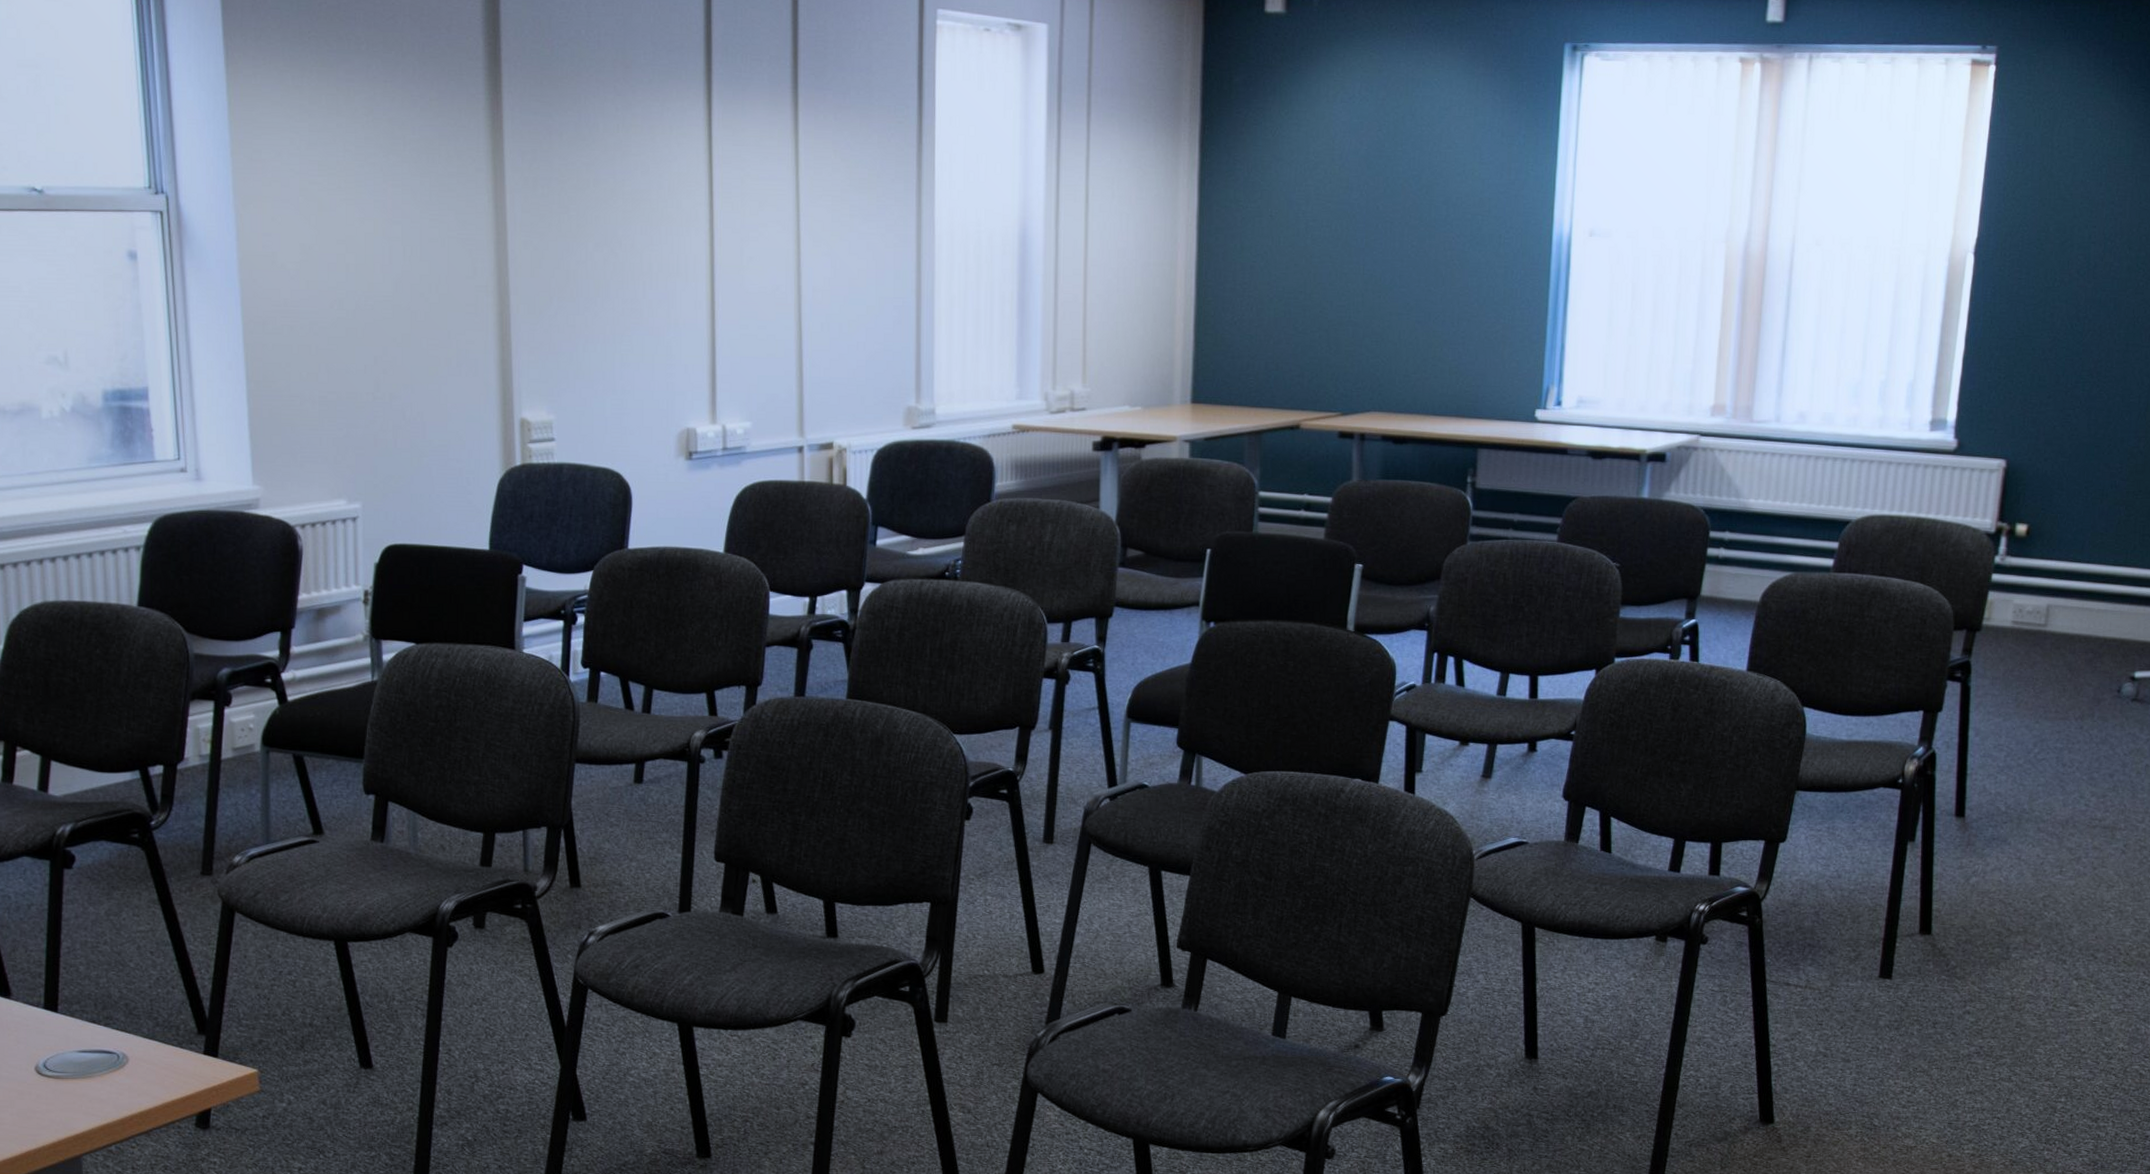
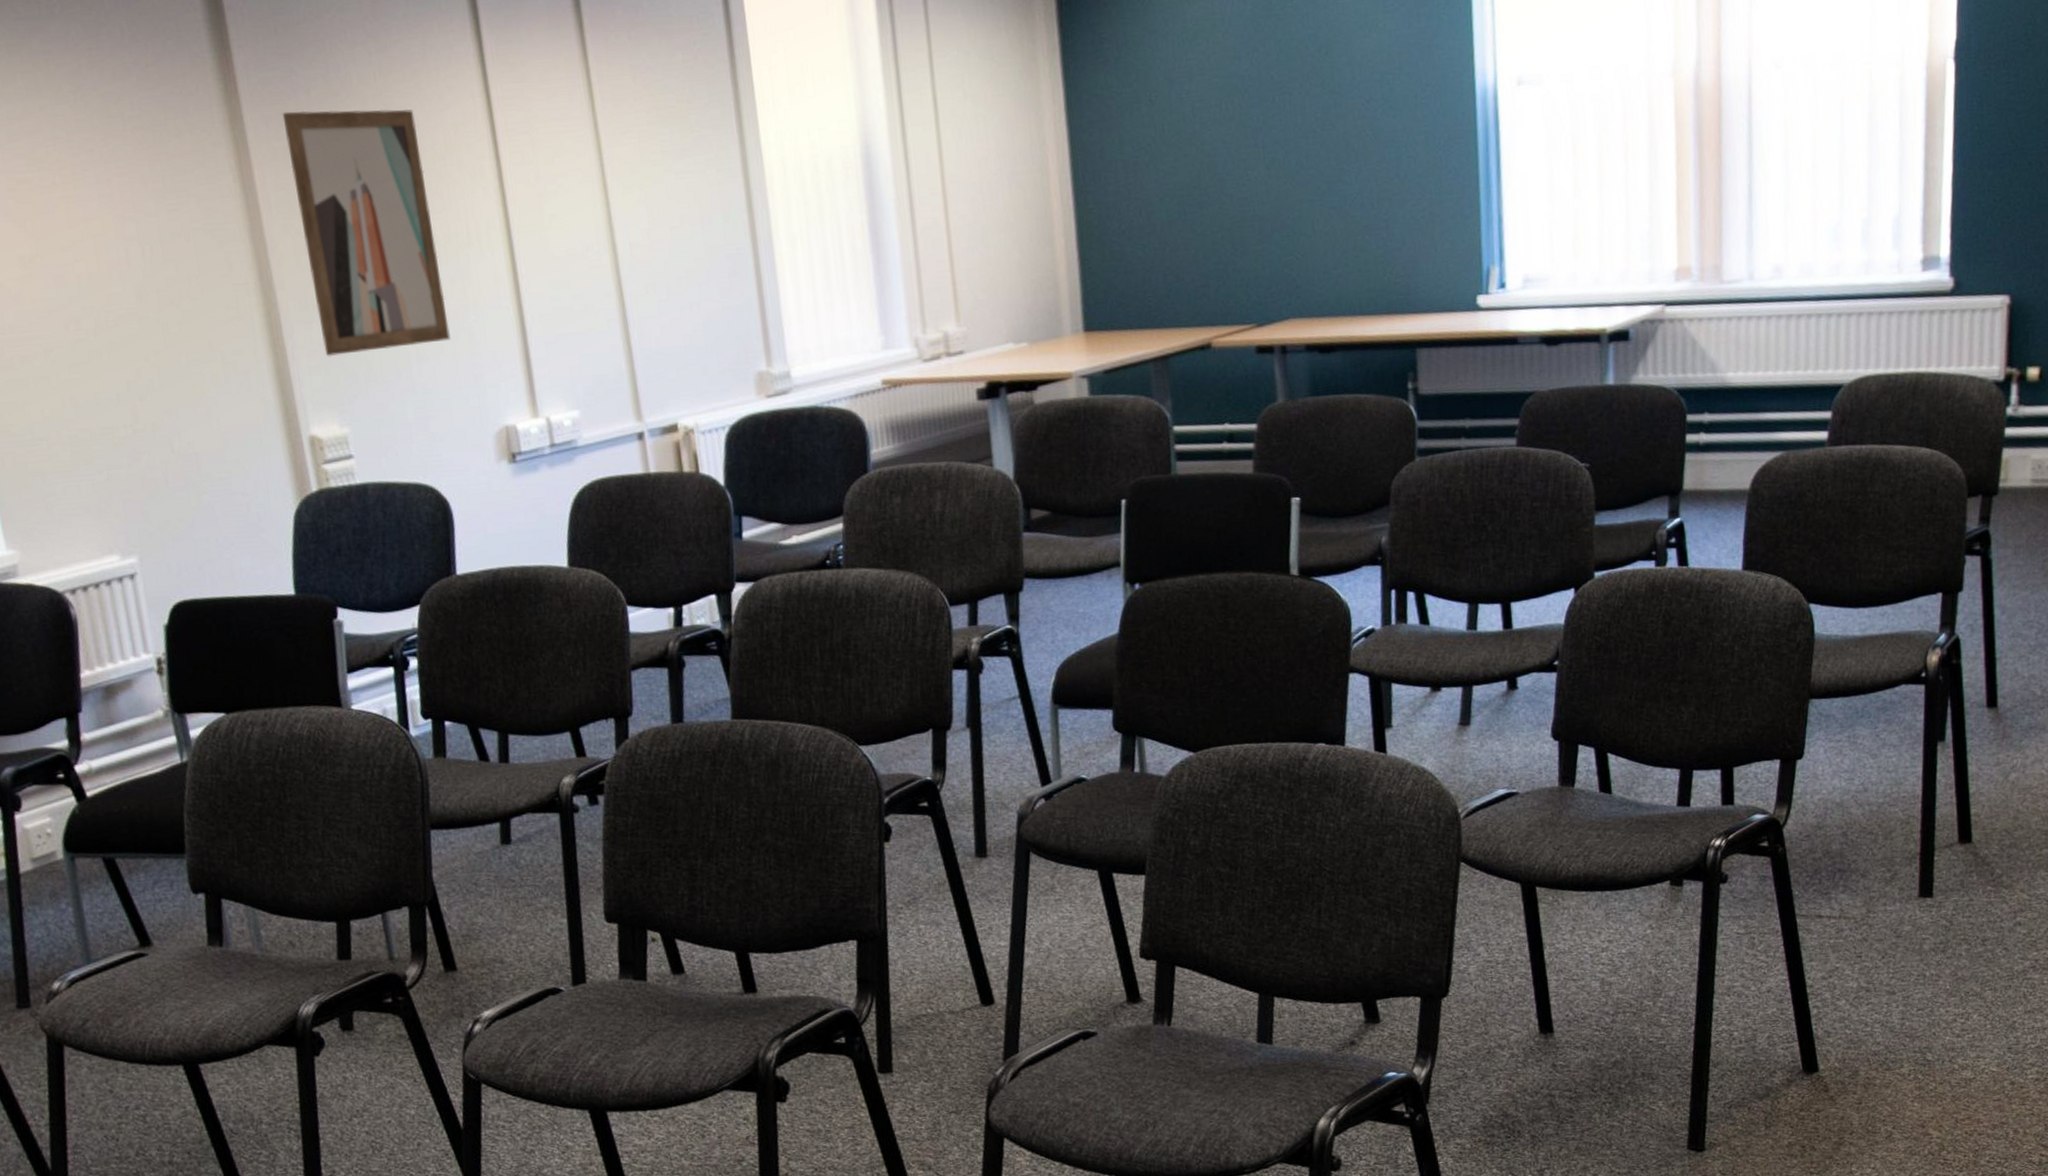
wall art: none [536,149,651,355] -> present [282,108,451,357]

